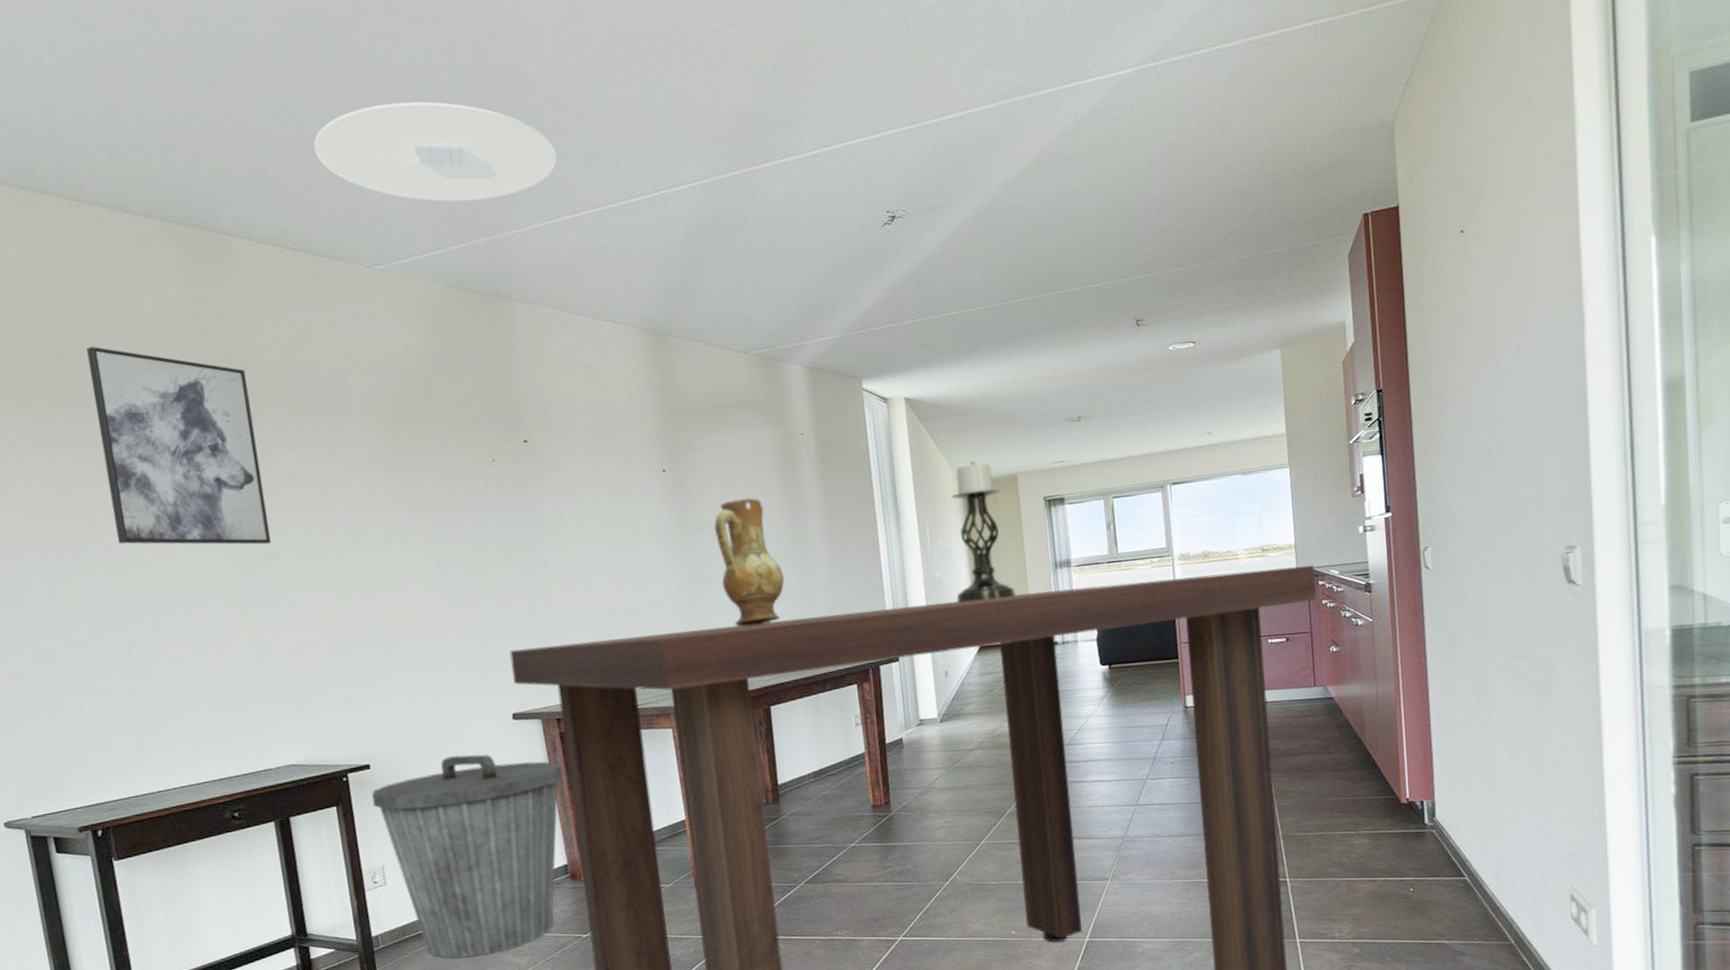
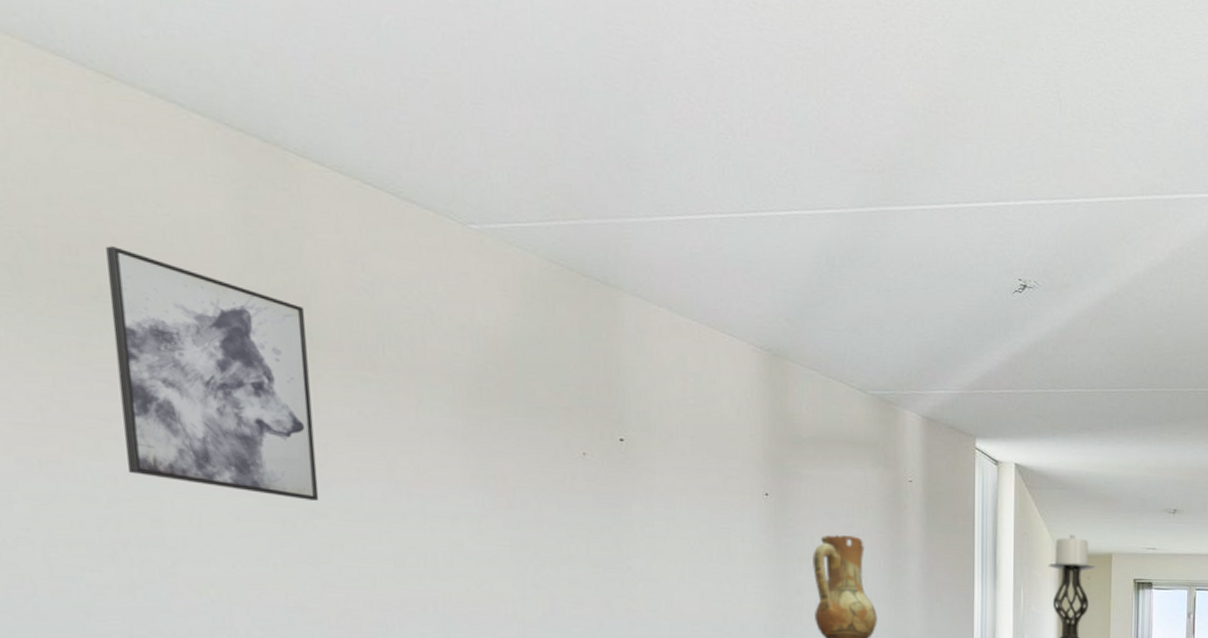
ceiling light: present [314,101,557,202] -> none [410,50,686,181]

